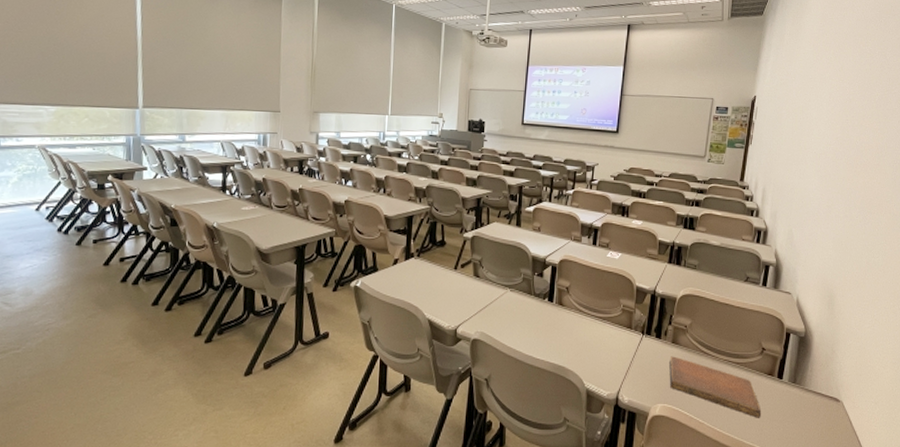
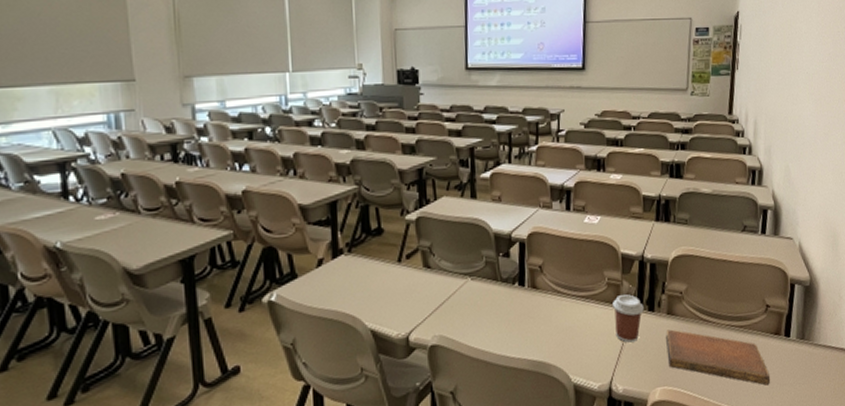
coffee cup: none [625,321,652,362] -> present [613,294,644,343]

